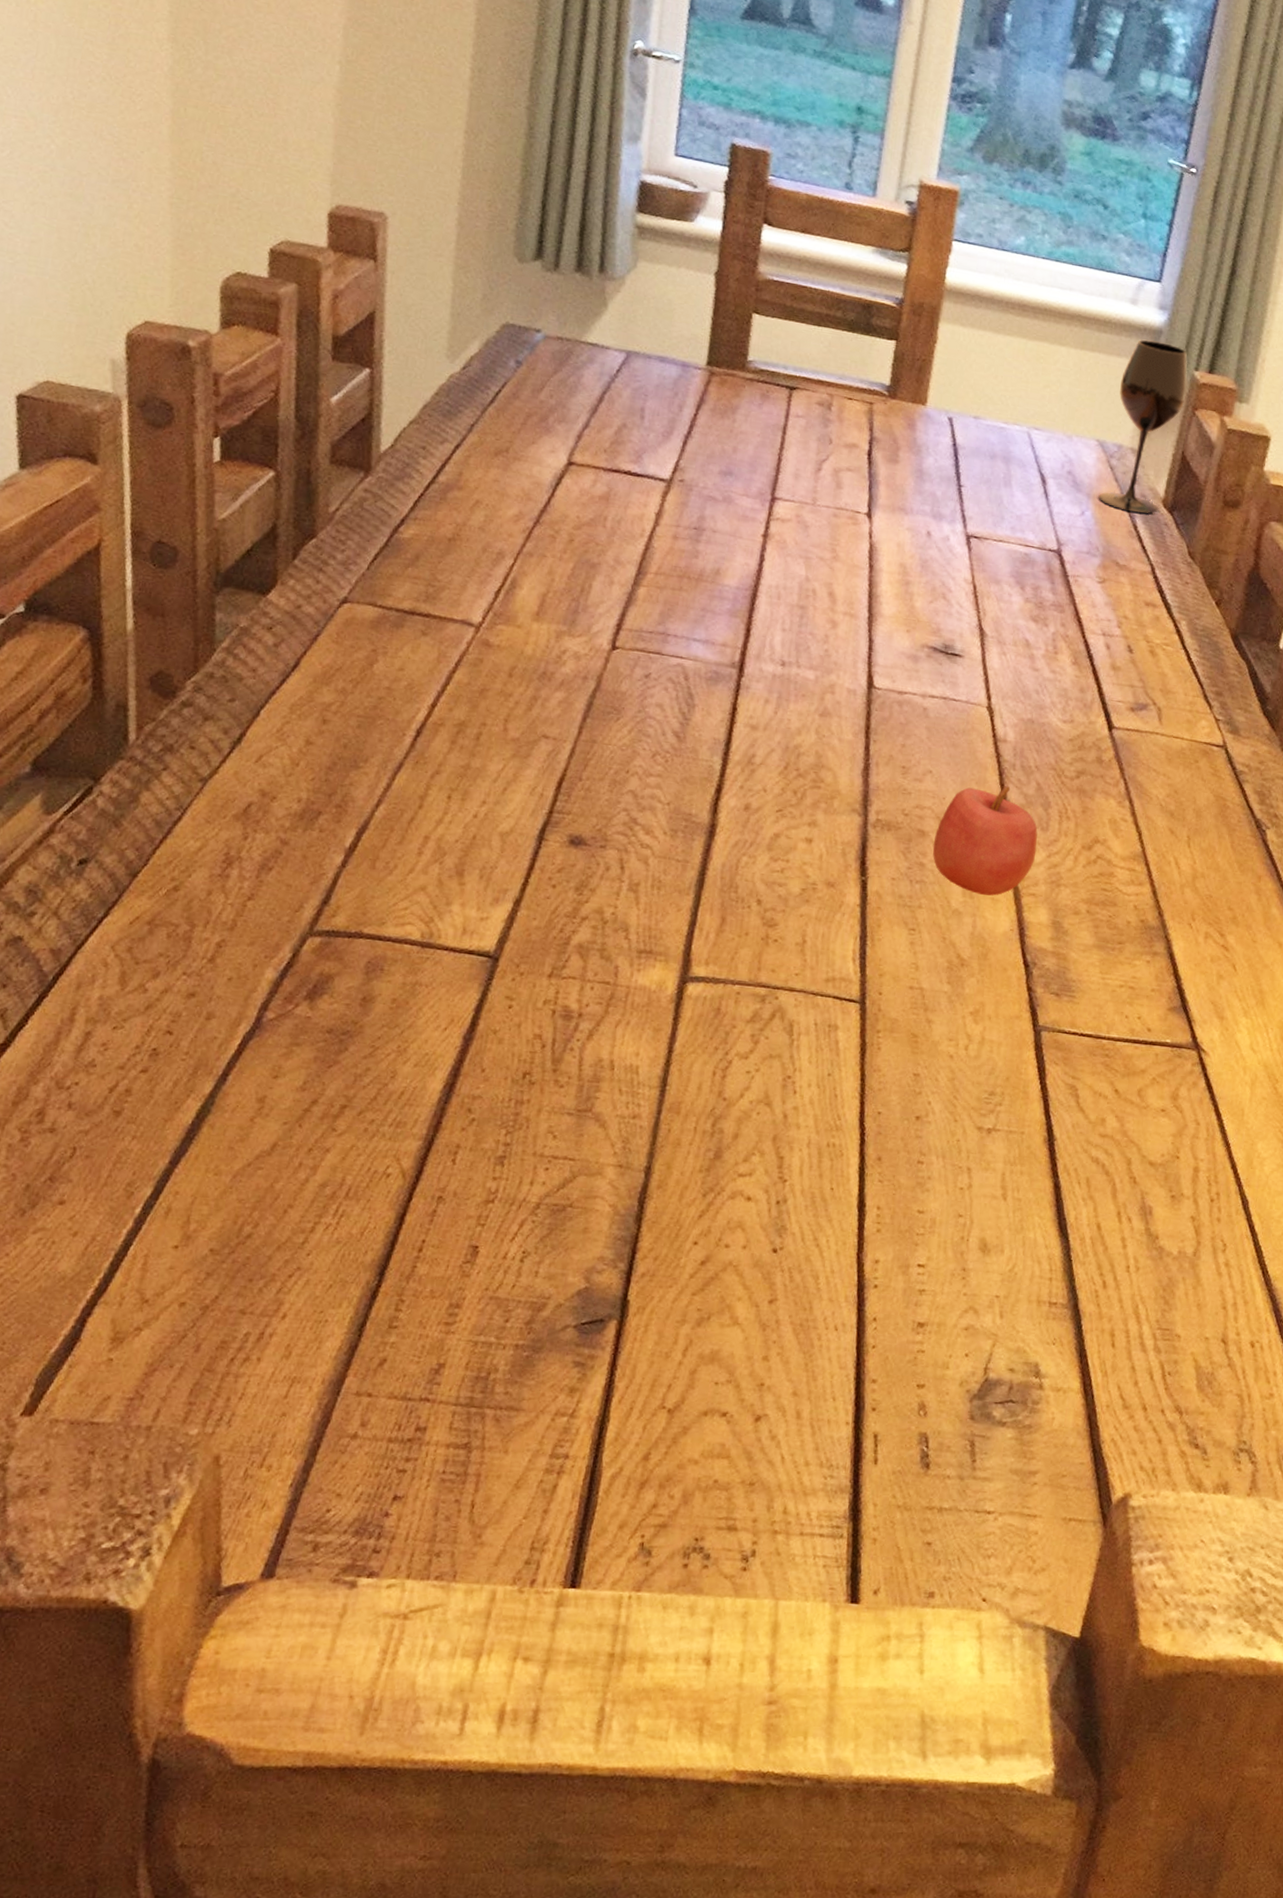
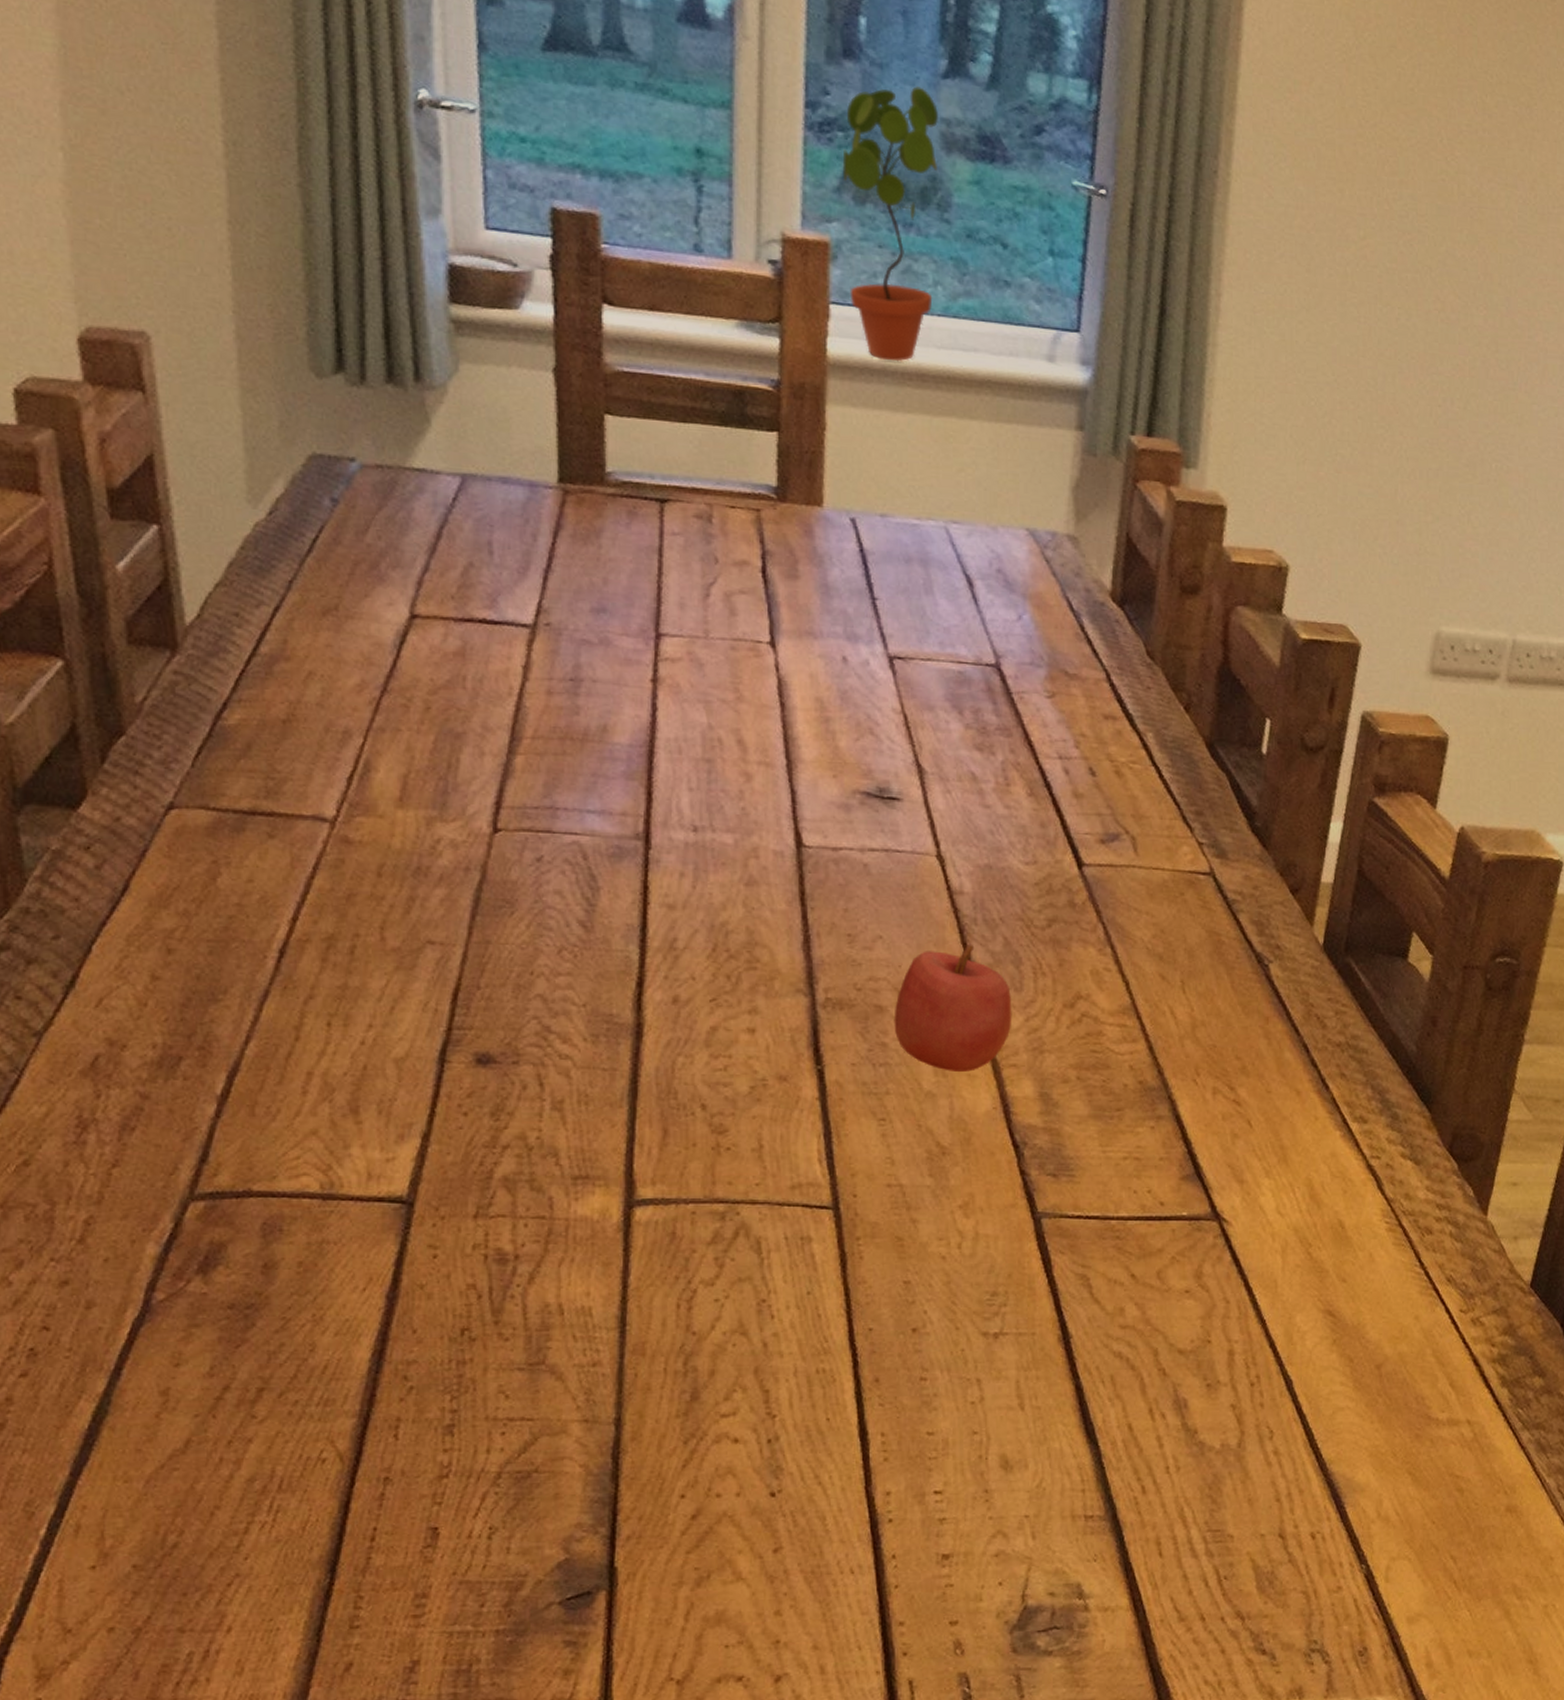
potted plant: none [970,72,1063,293] -> present [842,86,938,362]
wineglass: present [1098,339,1188,514] -> none [1035,403,1124,611]

